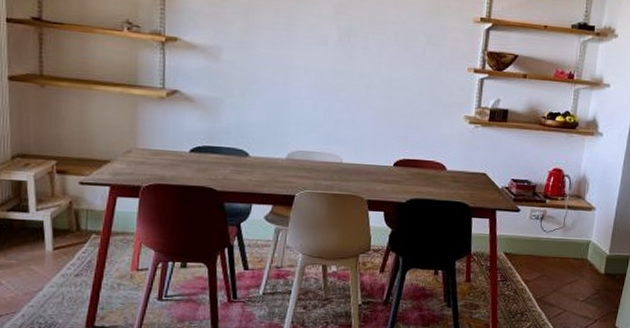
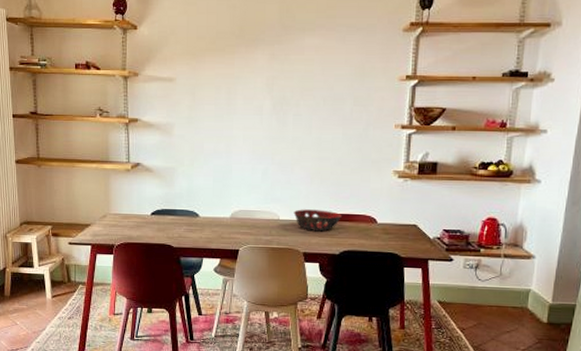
decorative bowl: none [358,152,411,178] -> present [293,209,343,232]

